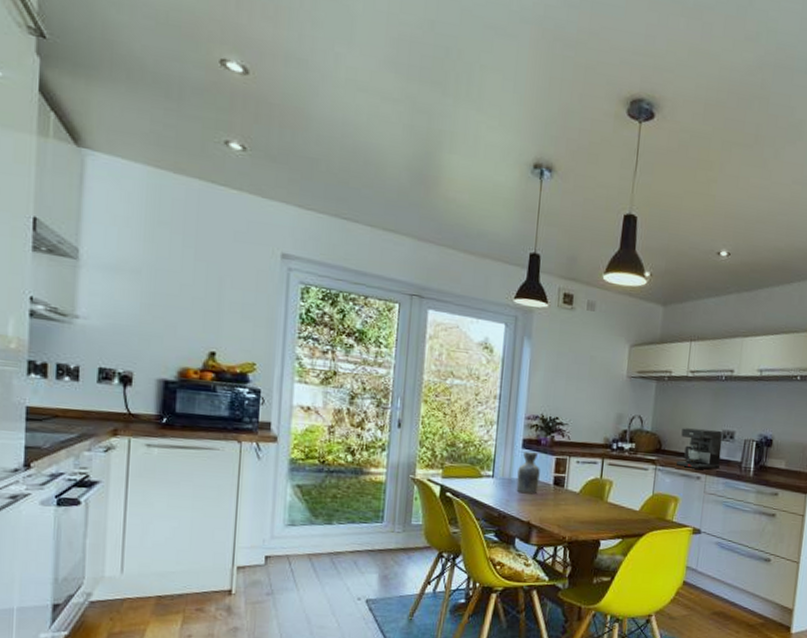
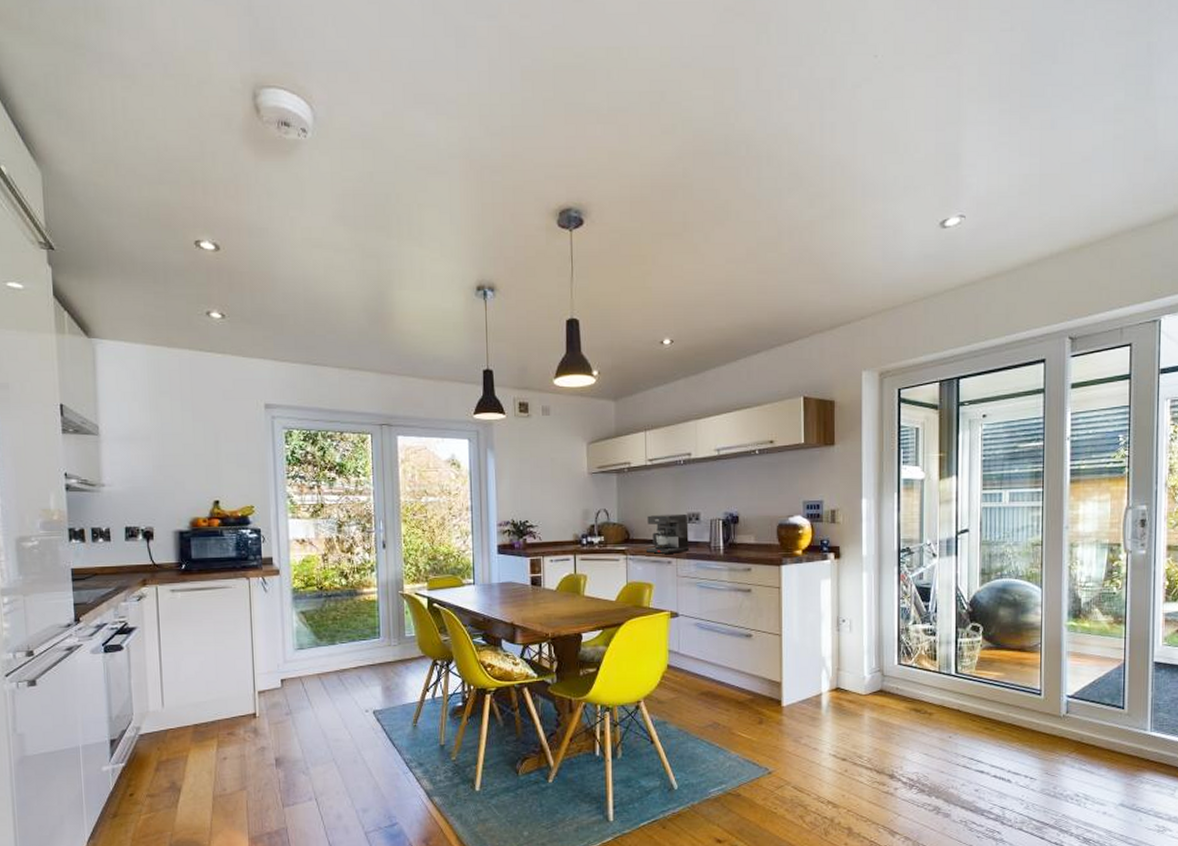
ceramic jug: present [516,451,540,495] -> none [496,555,517,597]

